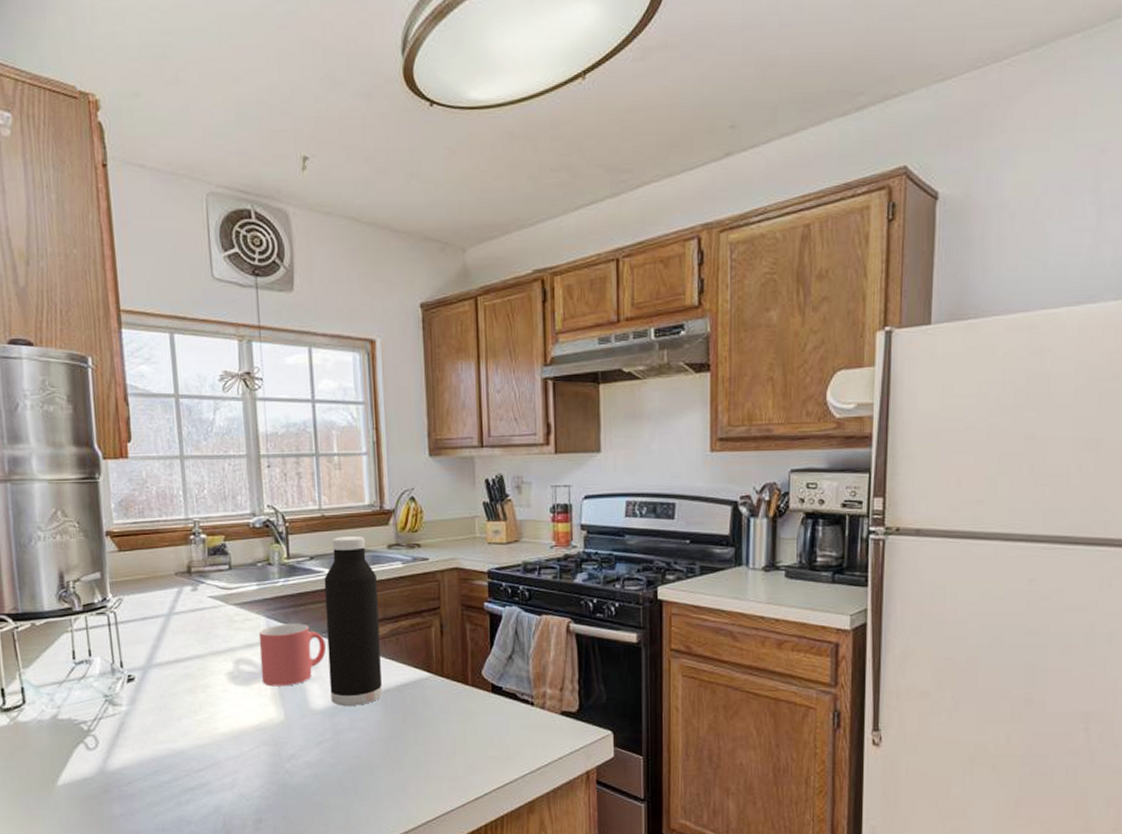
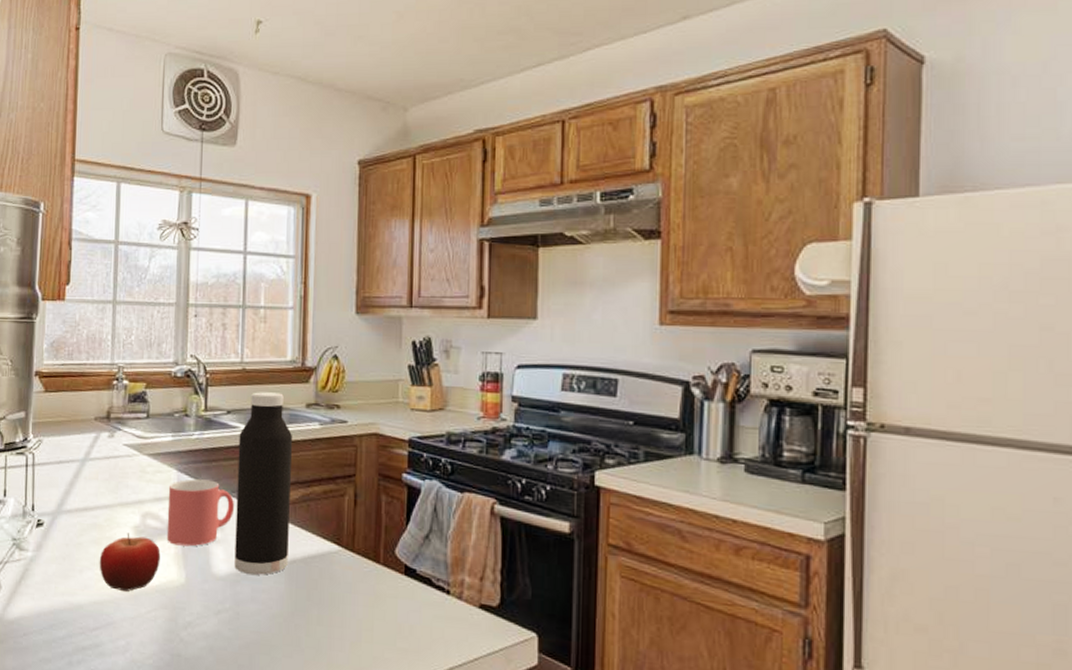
fruit: none [196,679,258,733] -> present [99,532,161,592]

